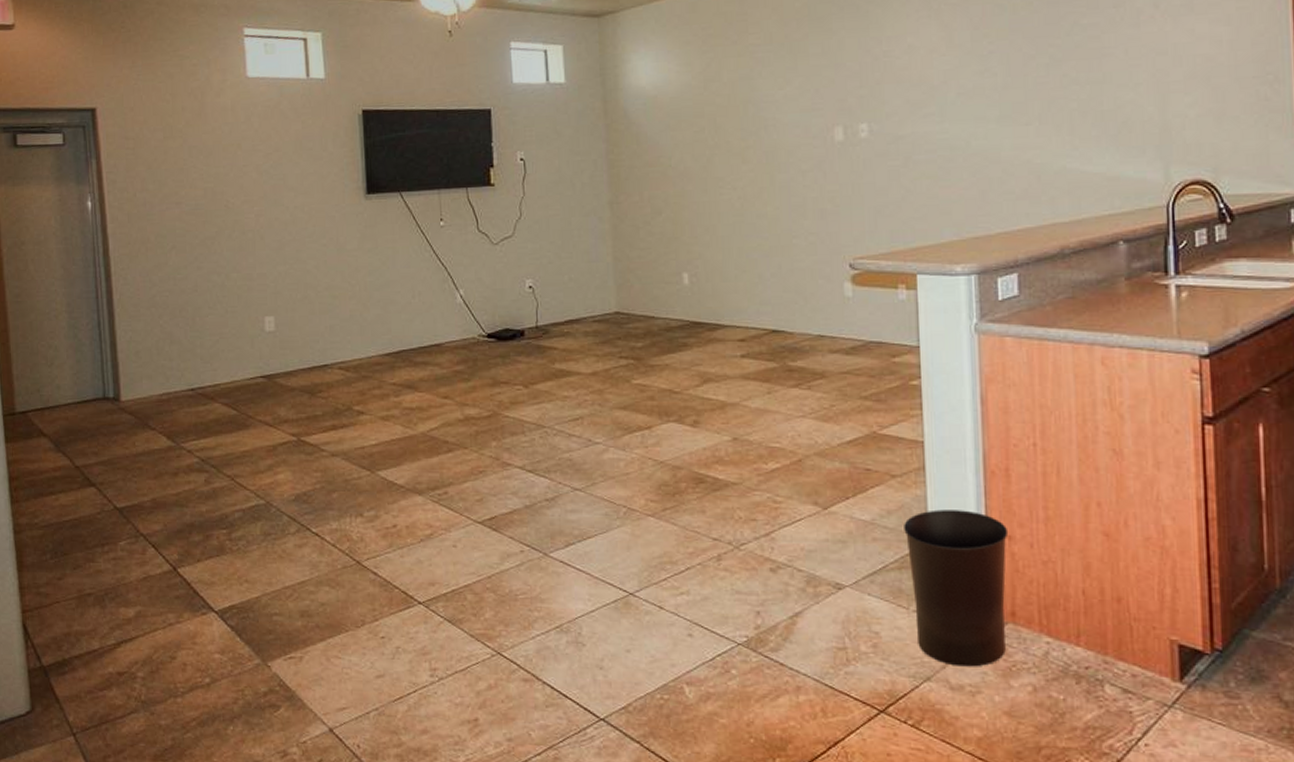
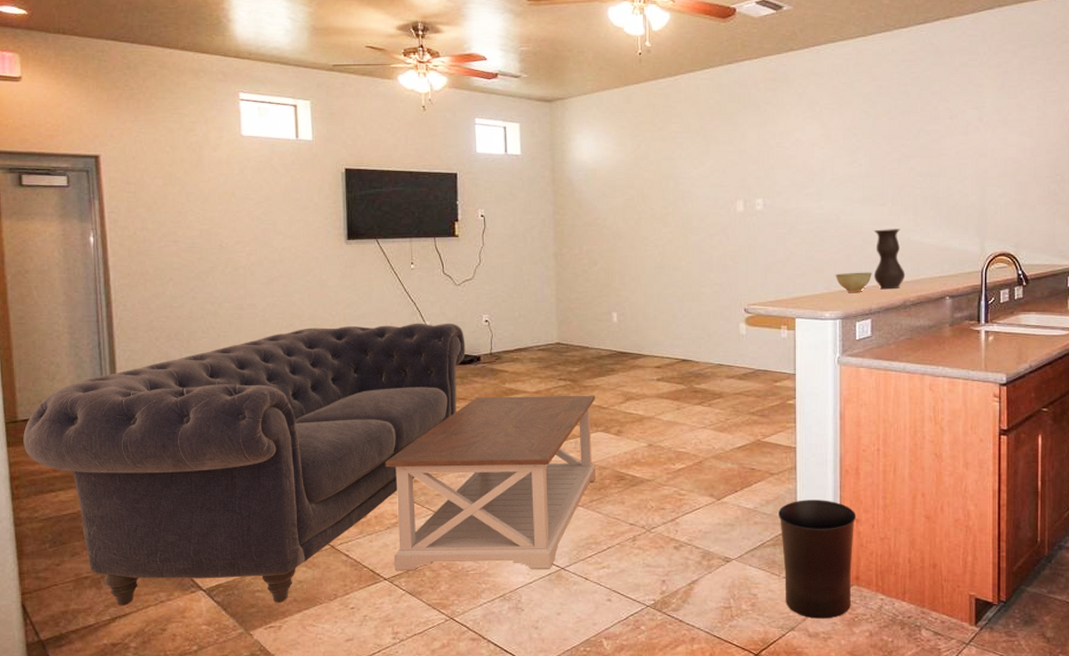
sofa: none [21,290,507,628] -> present [23,323,465,605]
coffee table: none [416,376,668,595] -> present [385,395,596,571]
bowl: none [967,212,1016,239] -> present [835,272,872,292]
vase: none [1016,154,1062,234] -> present [873,229,906,290]

